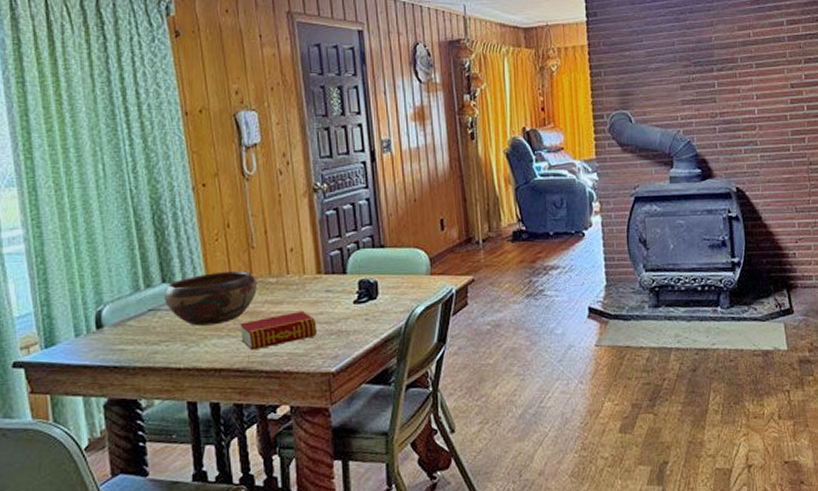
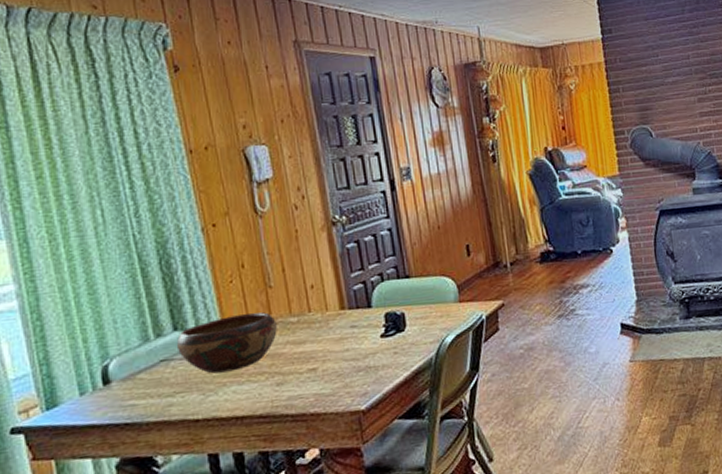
book: present [240,311,317,351] -> none [261,350,344,395]

